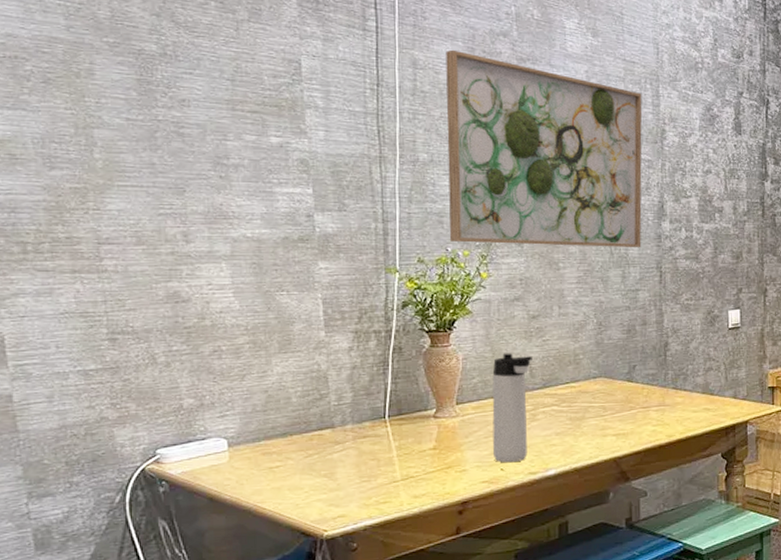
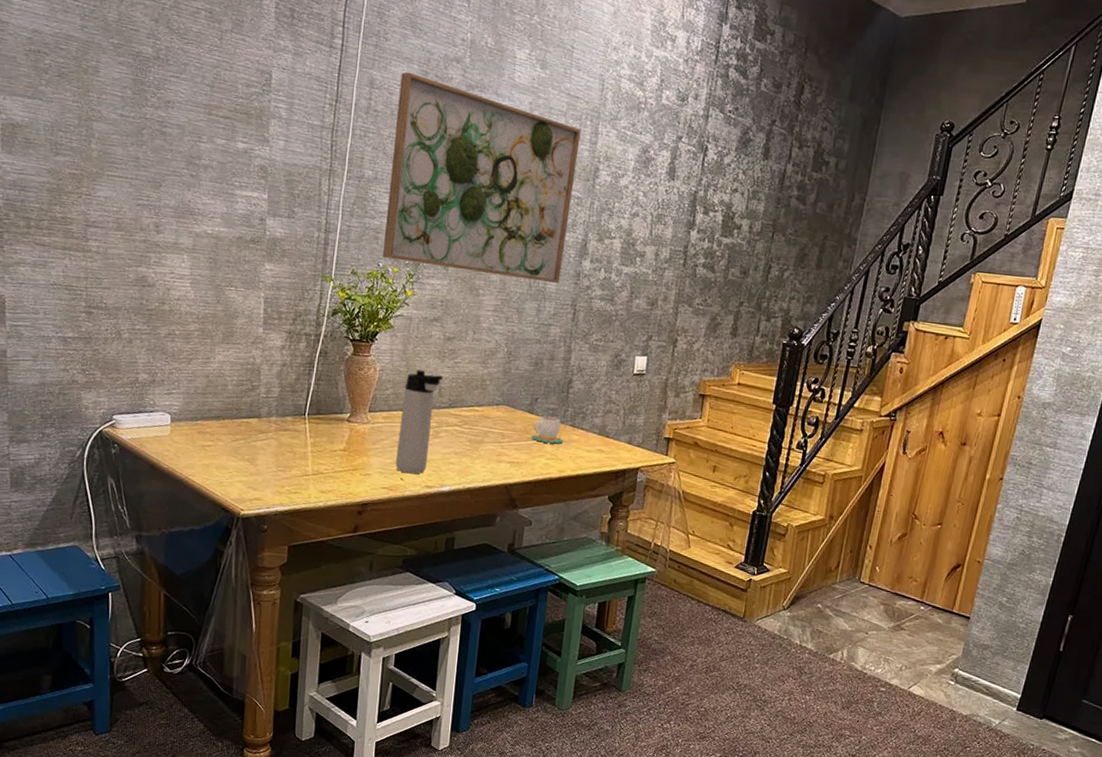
mug: none [633,382,668,410] -> present [531,416,564,444]

